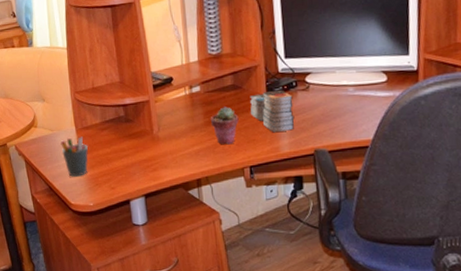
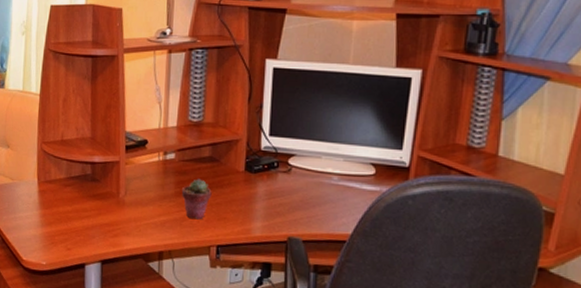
pen holder: present [61,136,88,177] -> none [19,190,48,232]
book: present [250,89,295,133] -> none [226,168,272,214]

